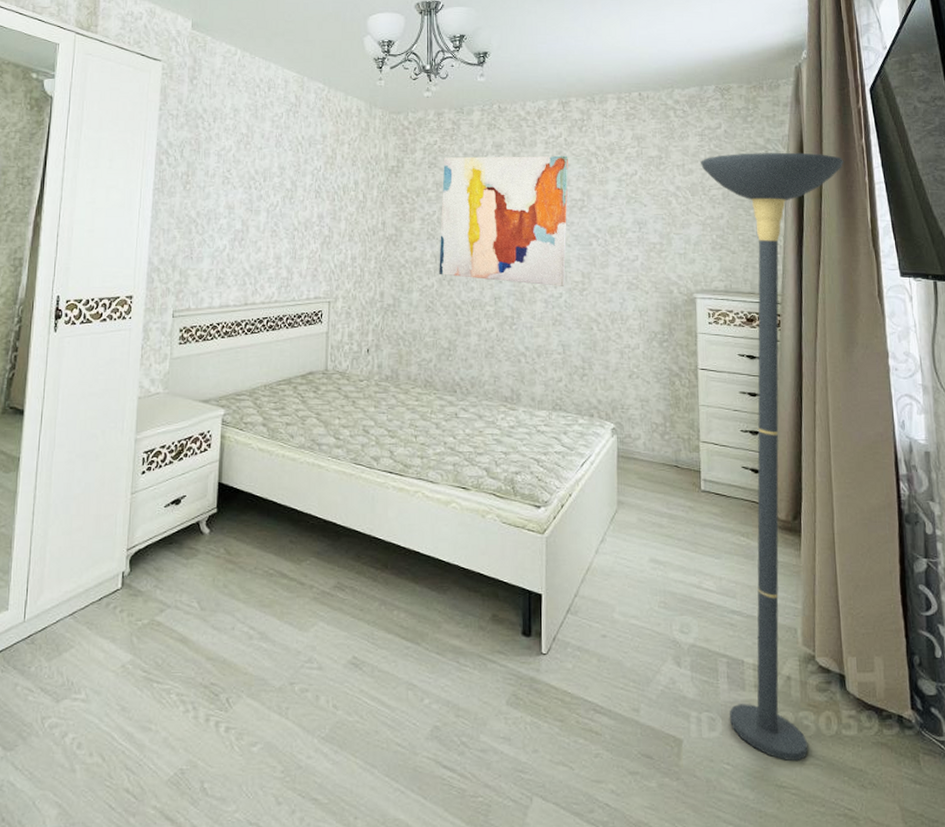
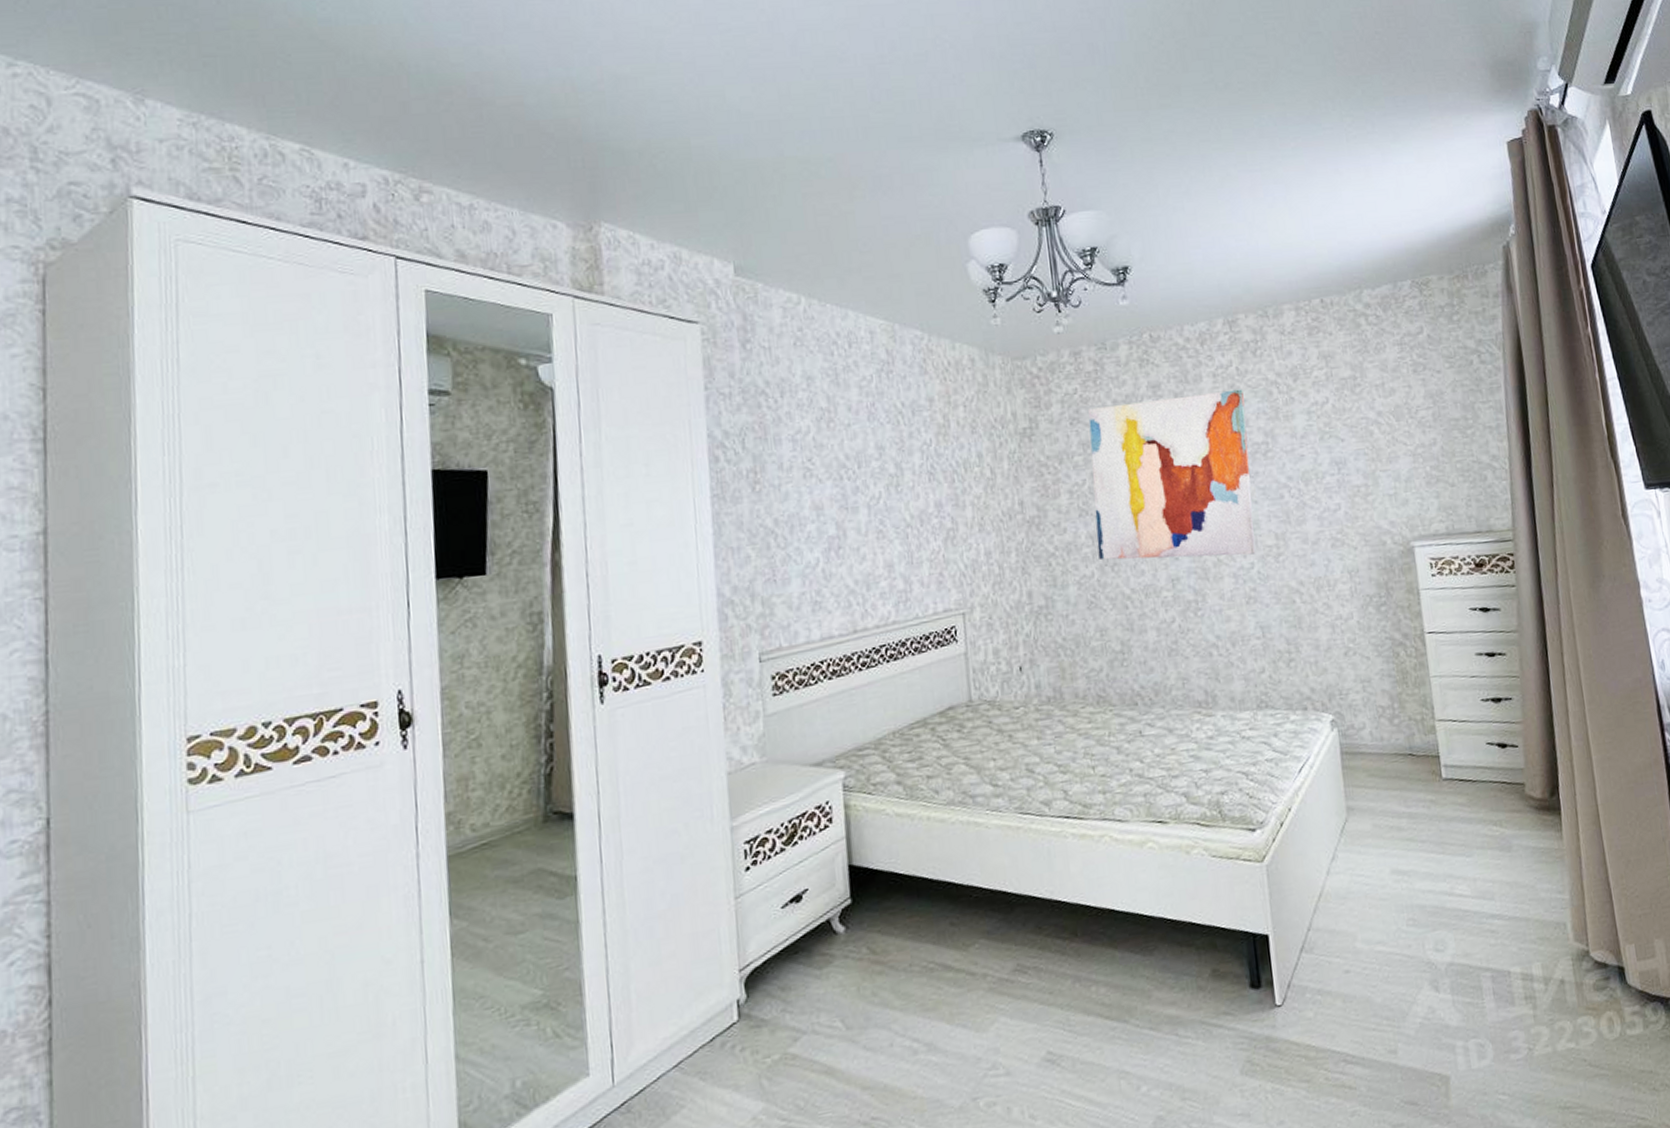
floor lamp: present [700,152,844,762] -> none [1402,351,1592,1078]

